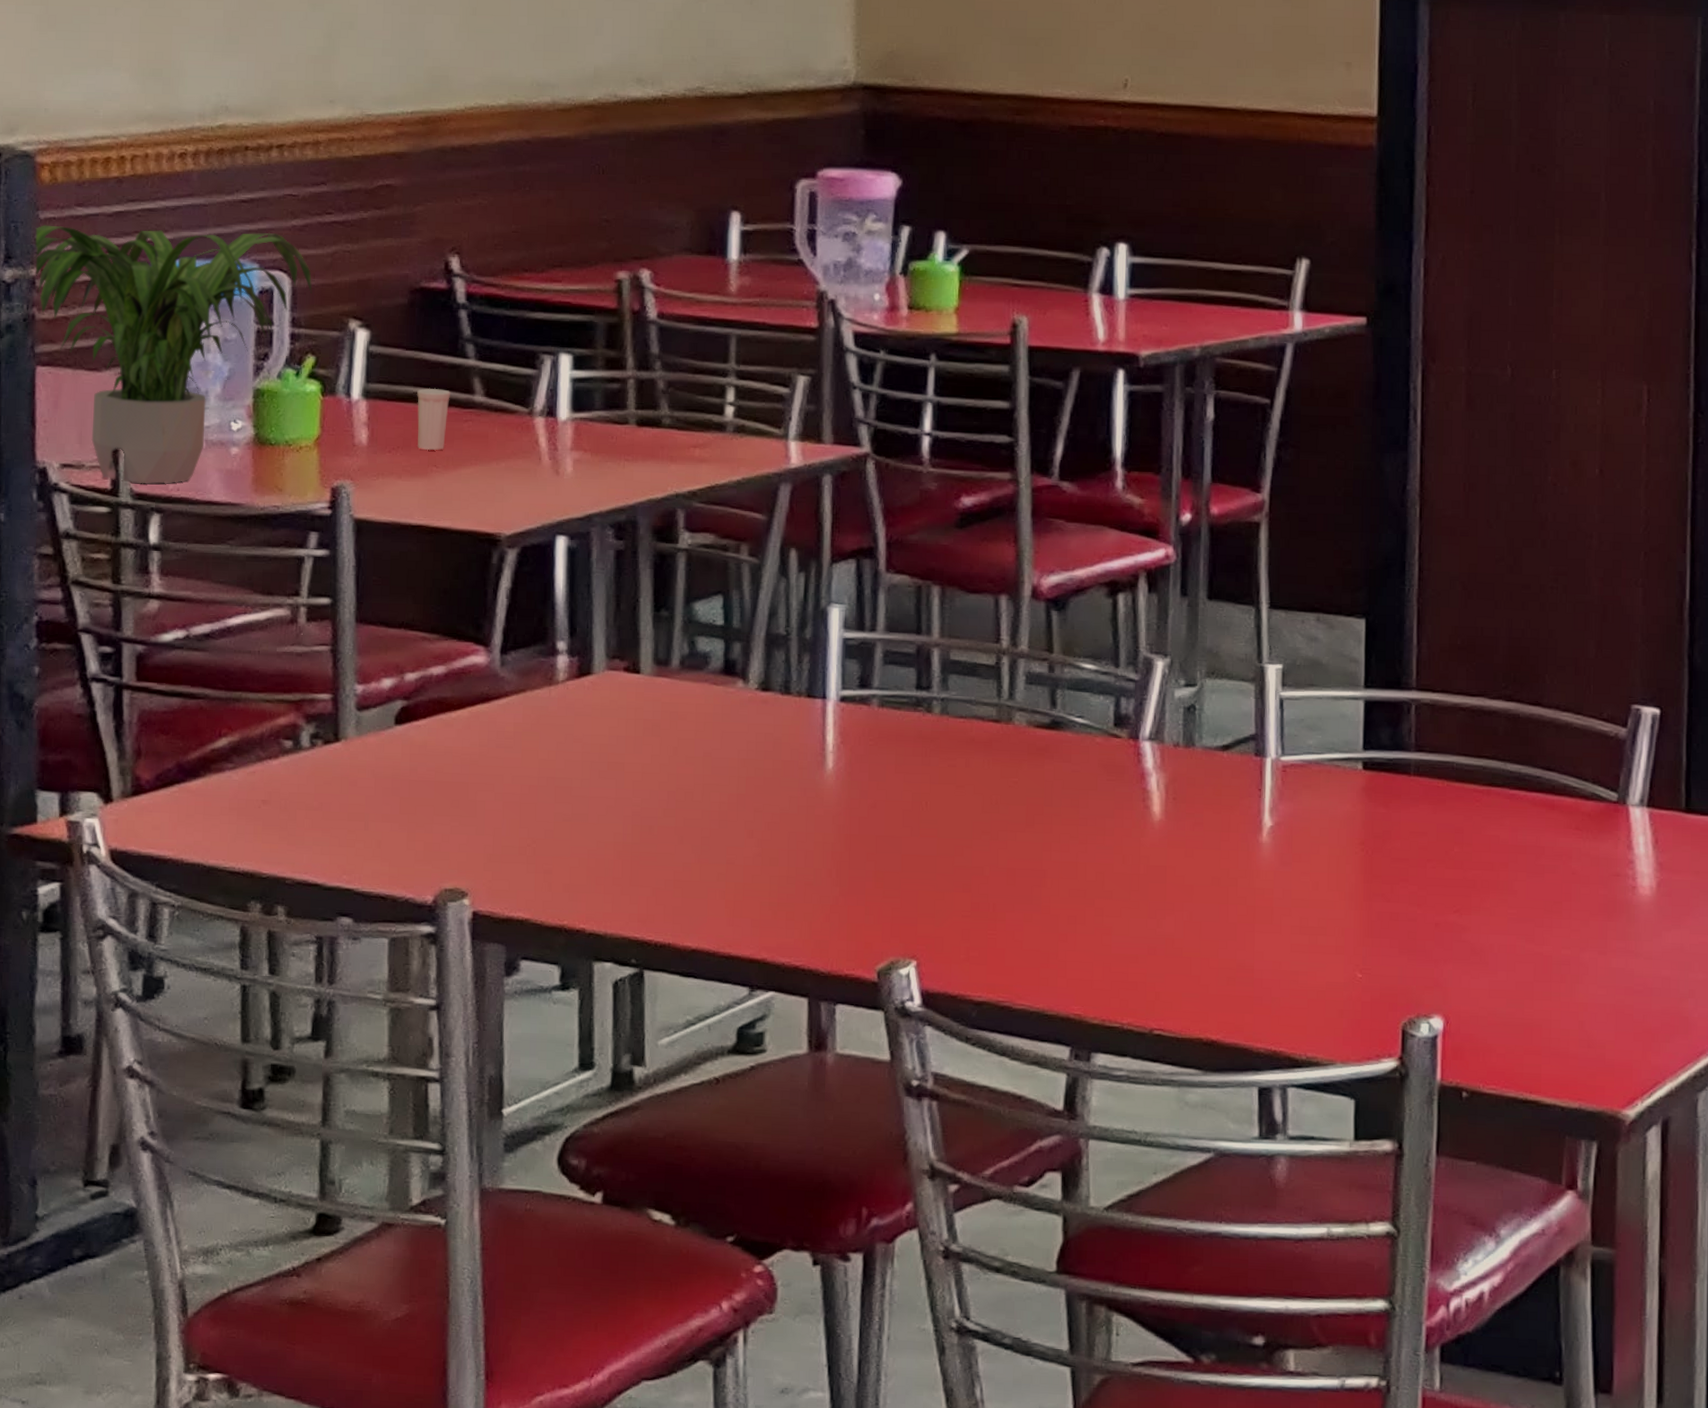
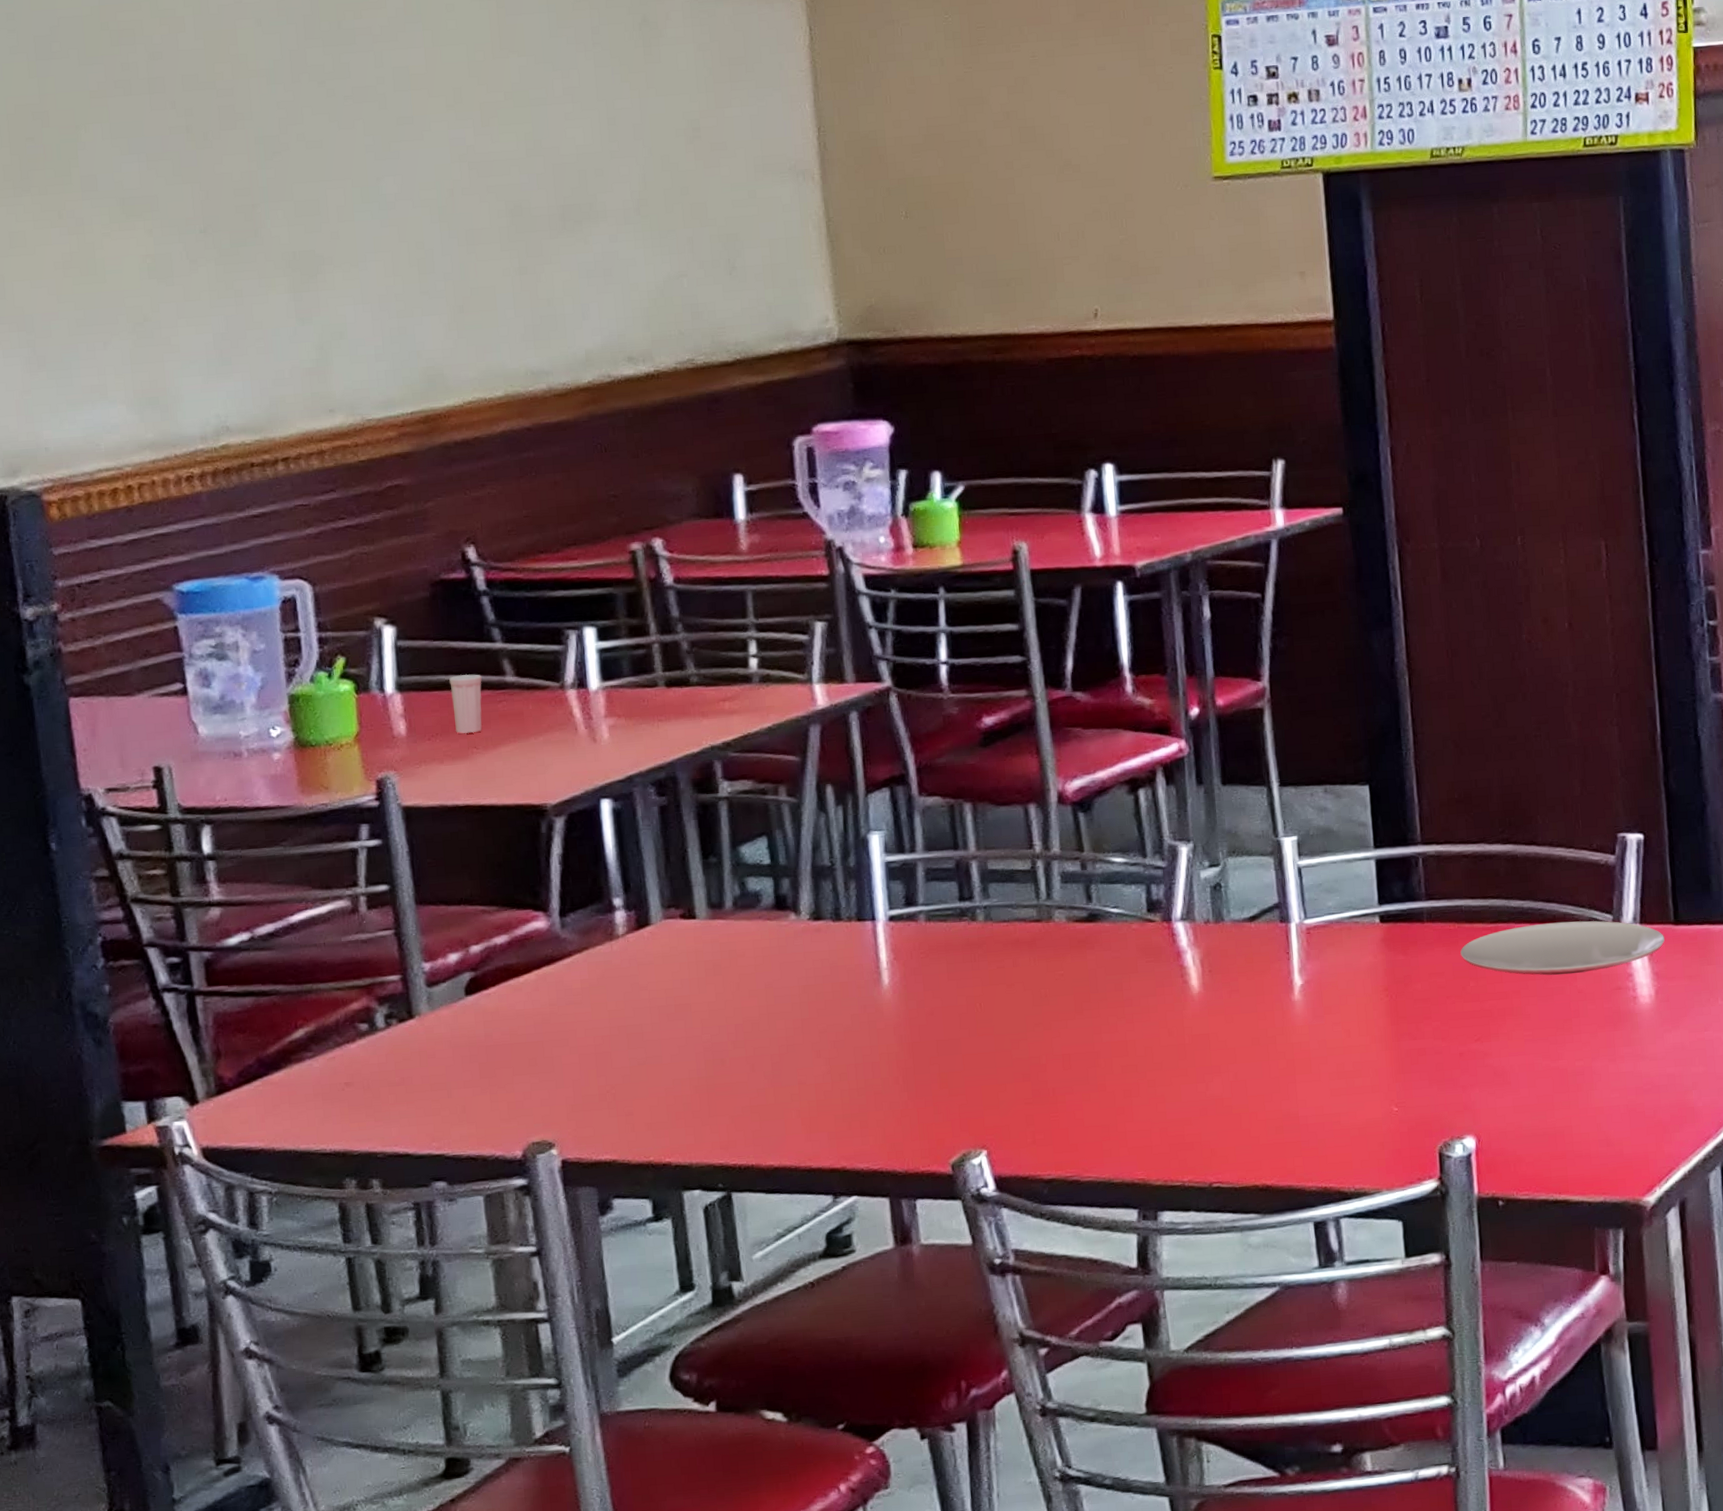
potted plant: present [34,225,312,484] -> none [51,543,335,799]
plate: none [1447,793,1674,853] -> present [1460,920,1665,975]

